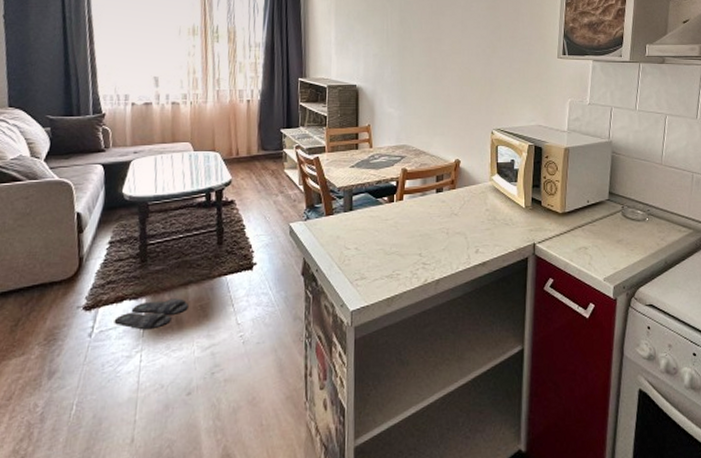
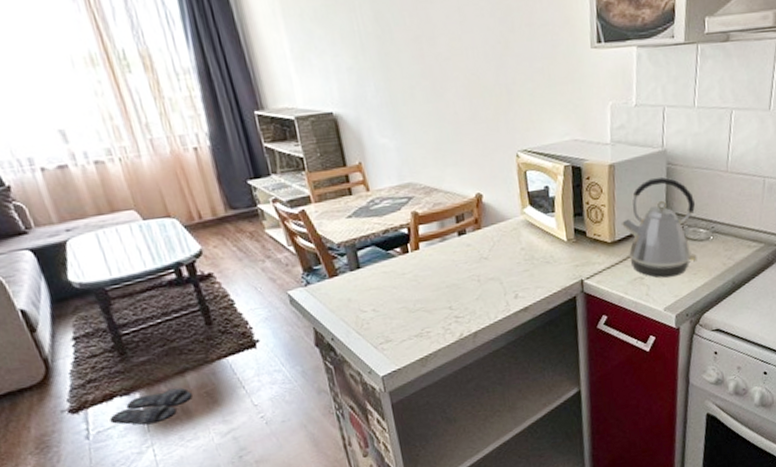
kettle: none [572,162,635,251] -> present [622,176,697,279]

